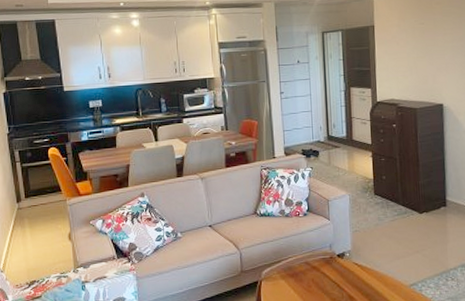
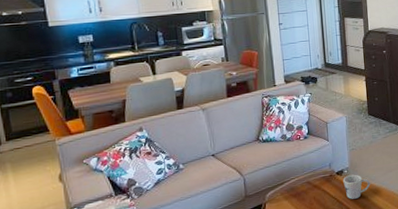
mug: none [344,258,375,286] -> present [343,174,371,199]

